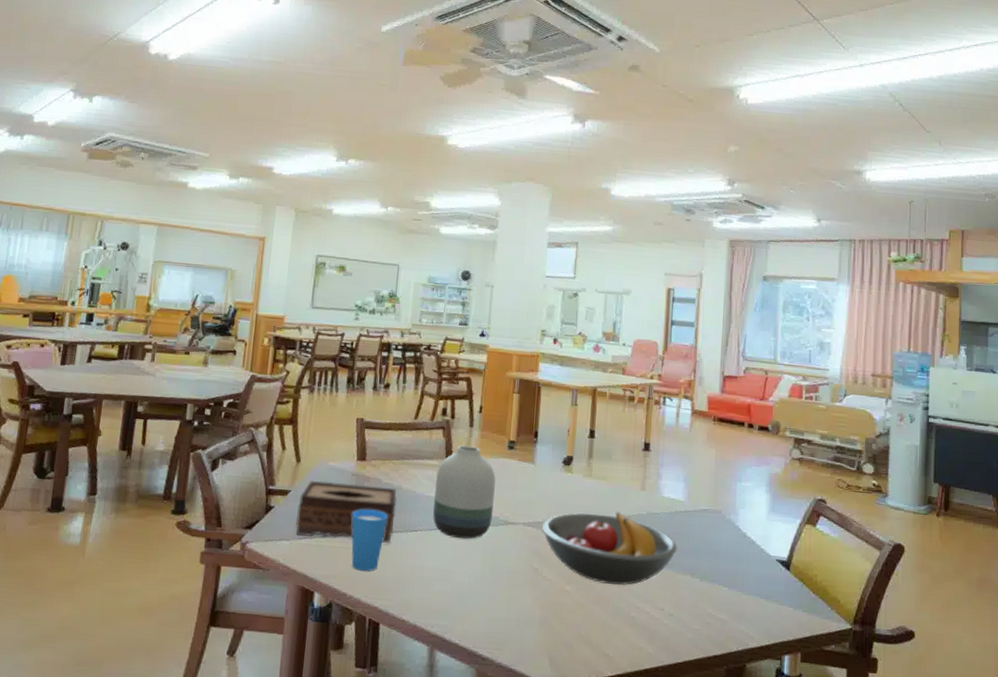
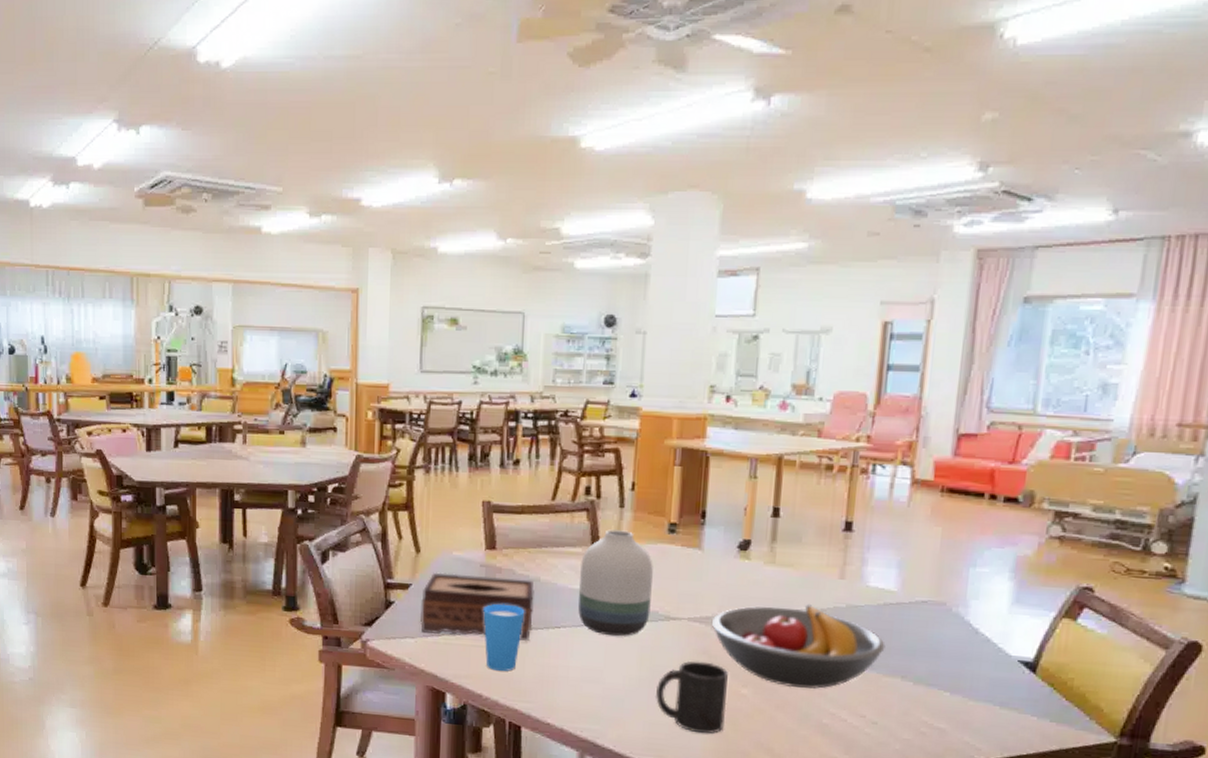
mug: none [495,561,555,628] -> present [655,661,728,734]

